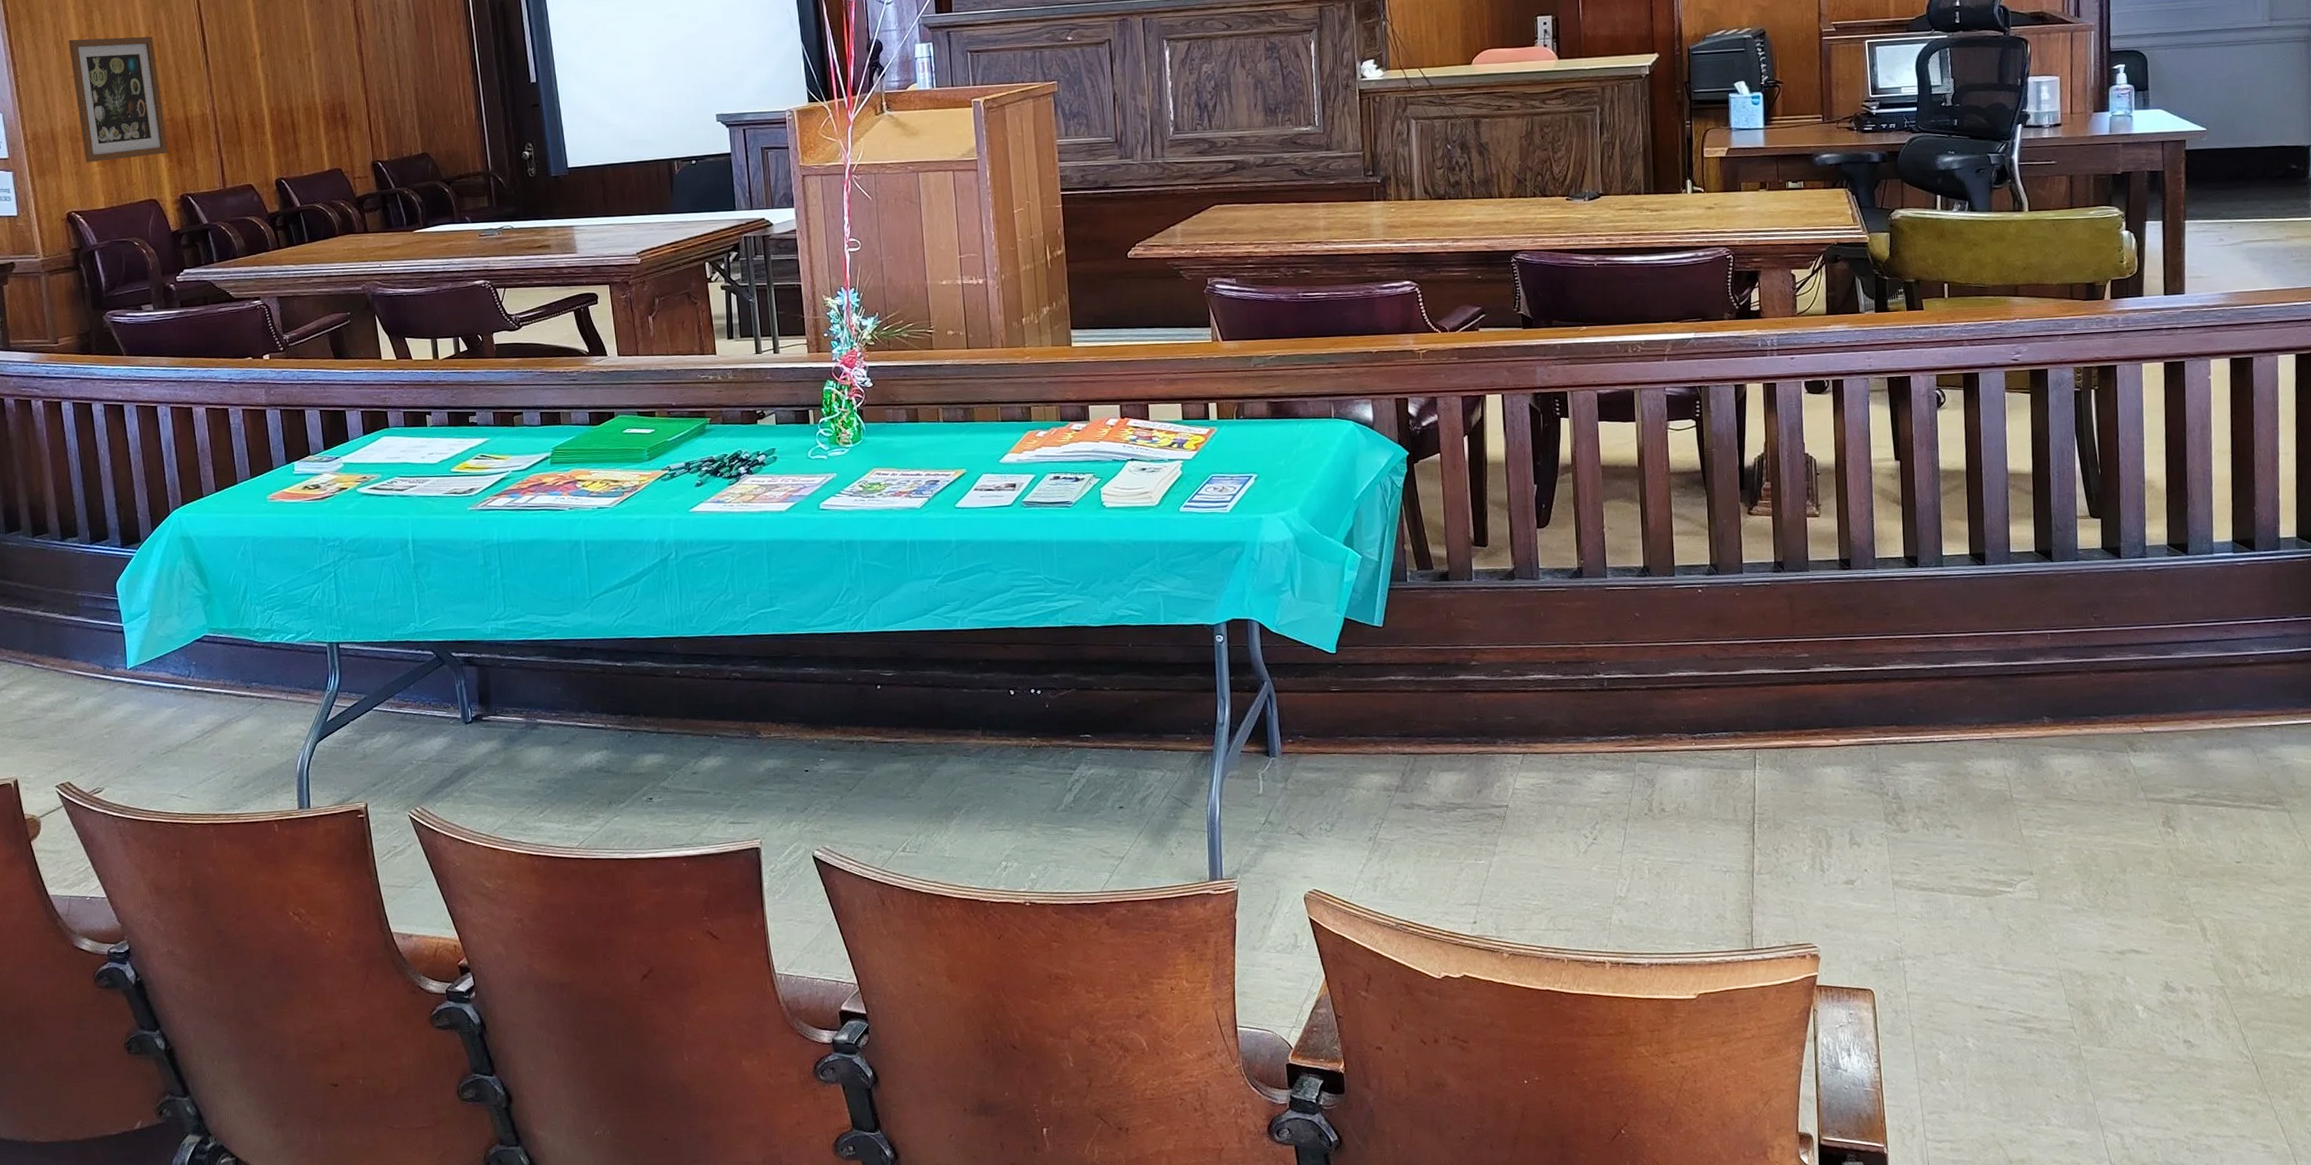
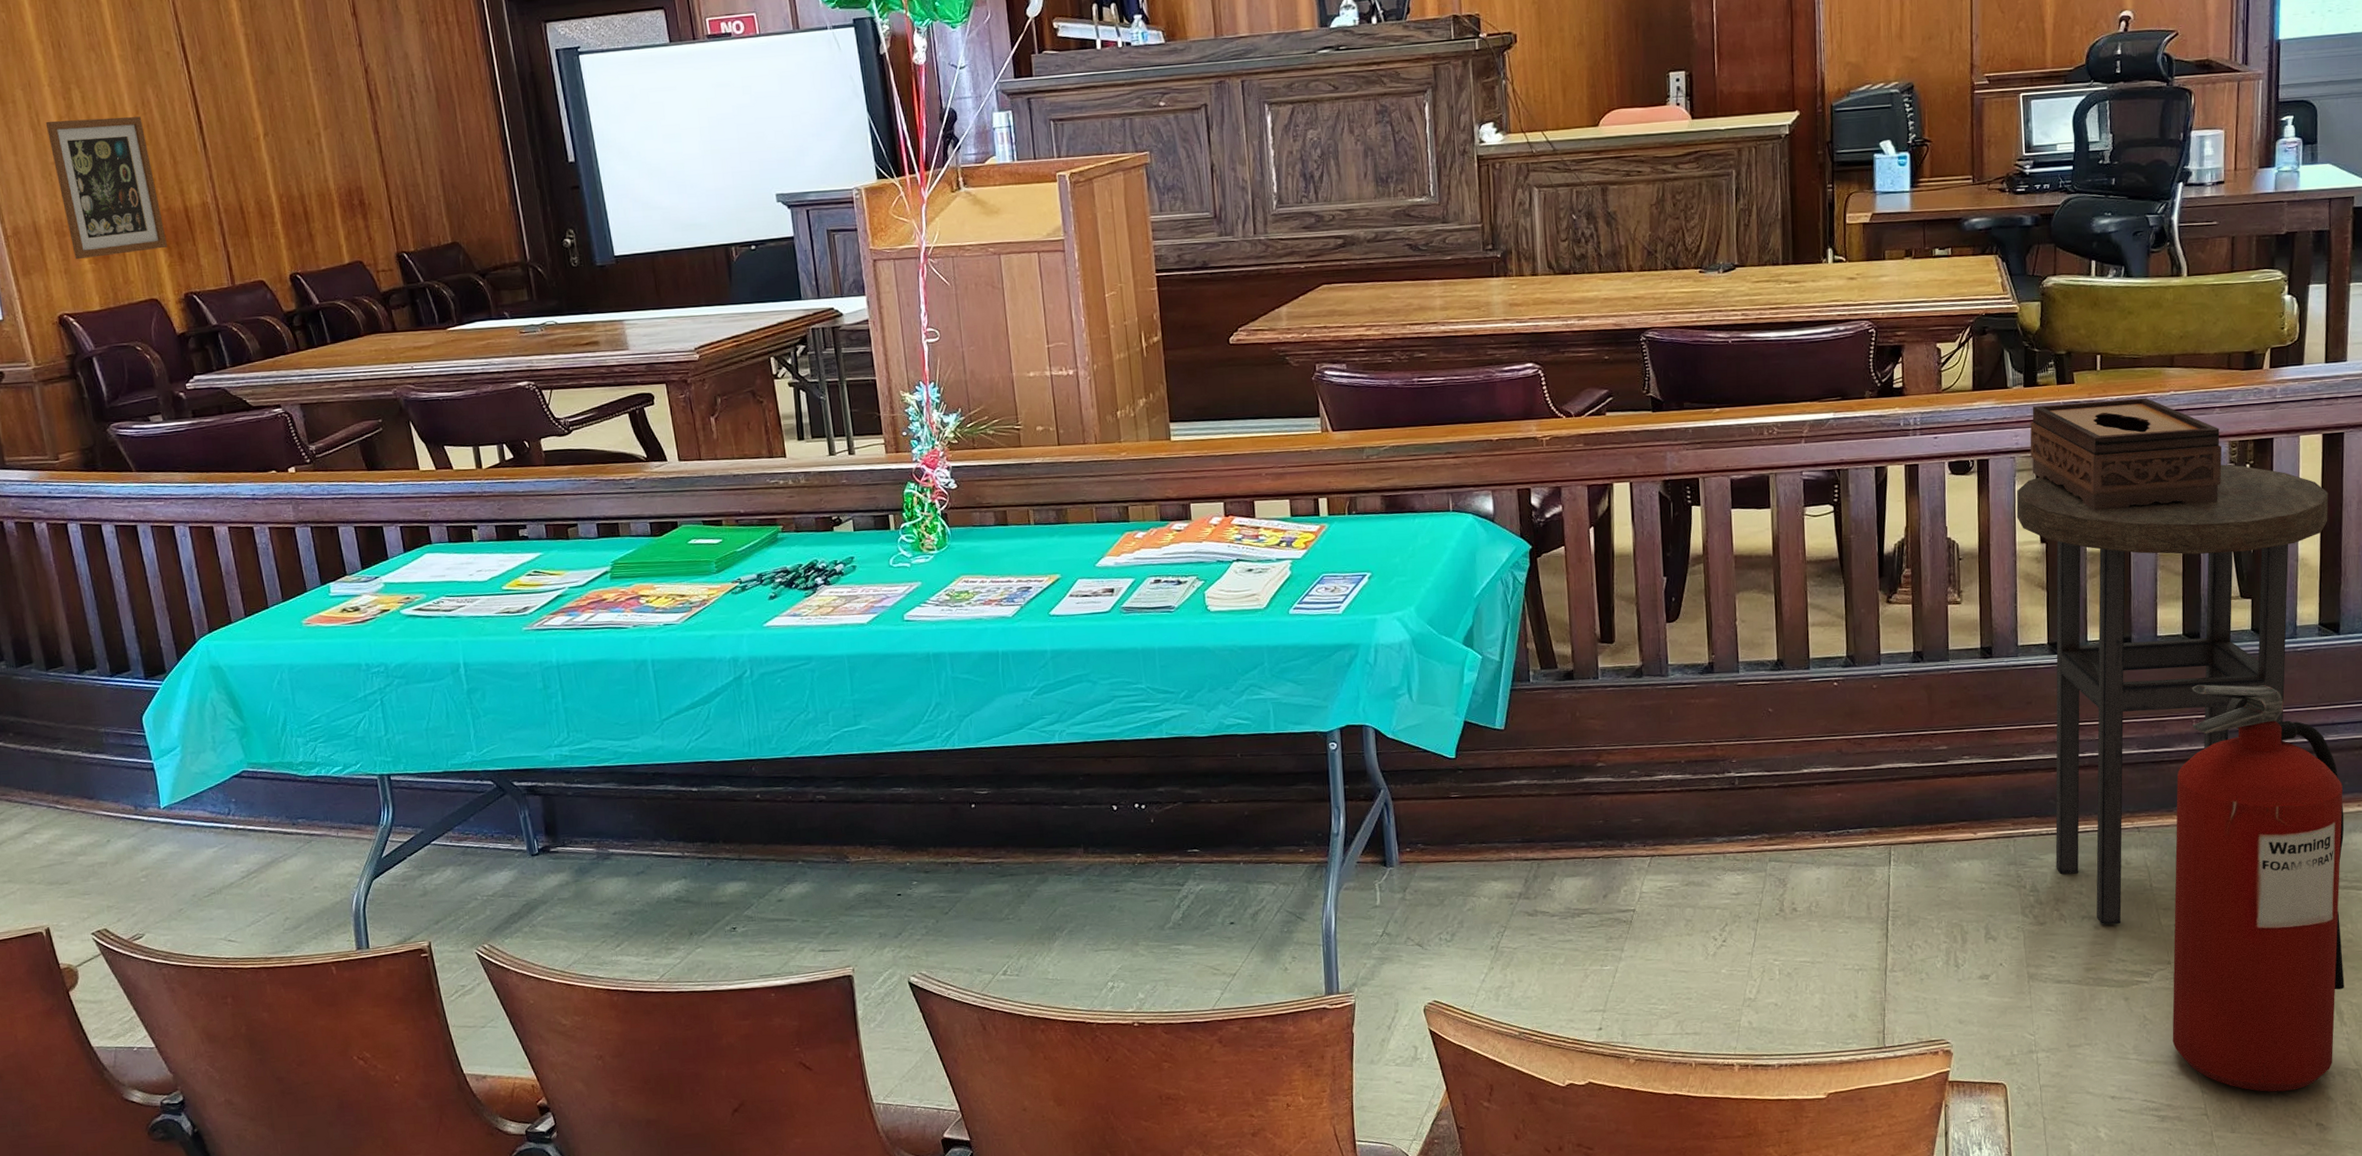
side table: none [1870,389,2173,834] -> present [2016,464,2329,925]
tissue box: none [1882,324,2068,431] -> present [2030,397,2222,511]
fire extinguisher: none [2033,599,2207,1007] -> present [2172,684,2345,1092]

